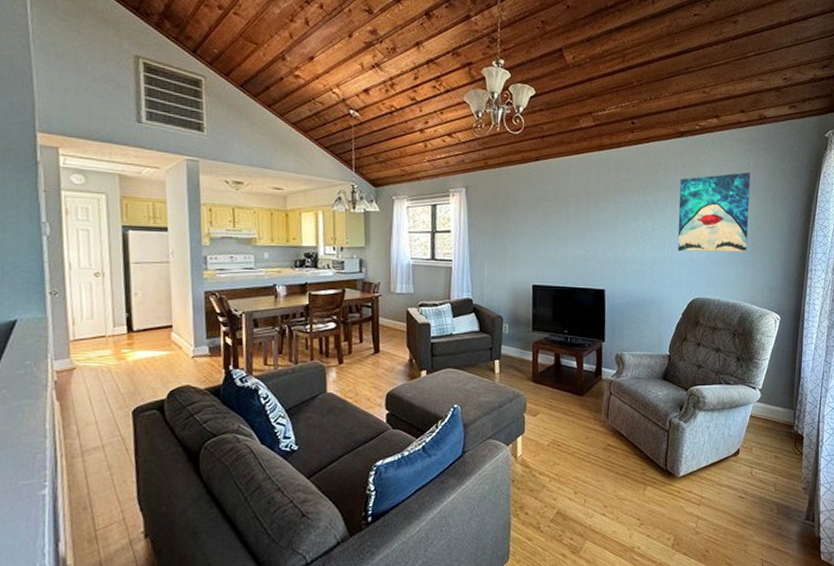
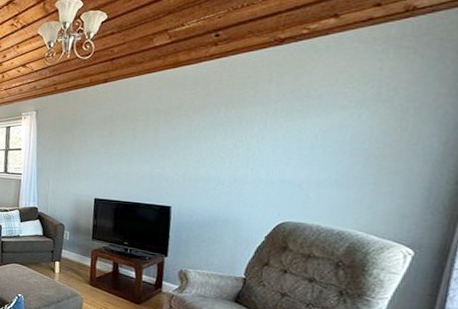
wall art: present [677,172,751,252] -> none [264,79,383,173]

